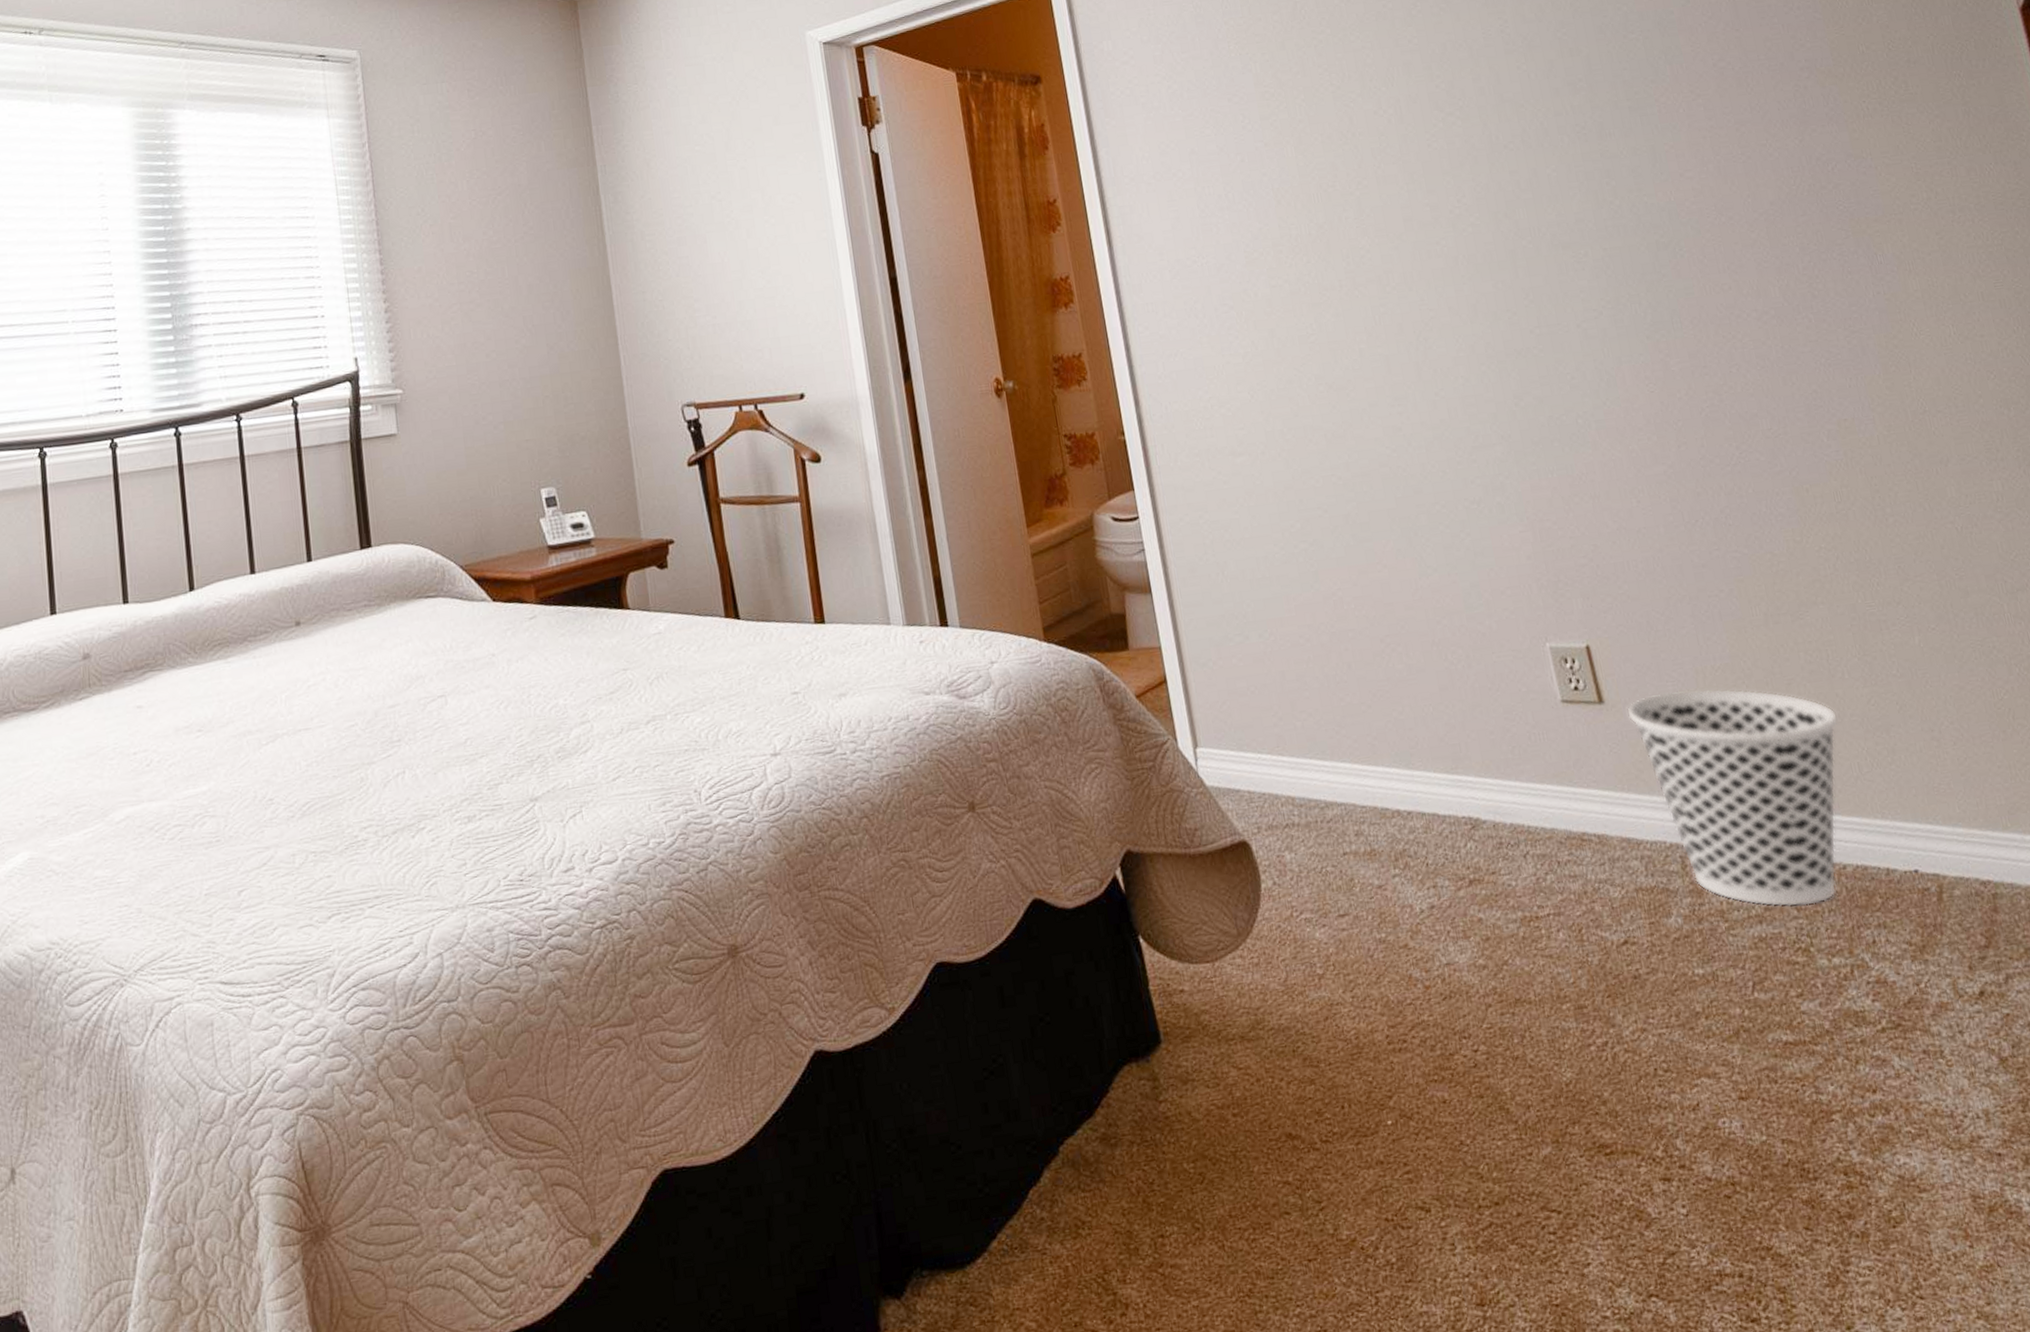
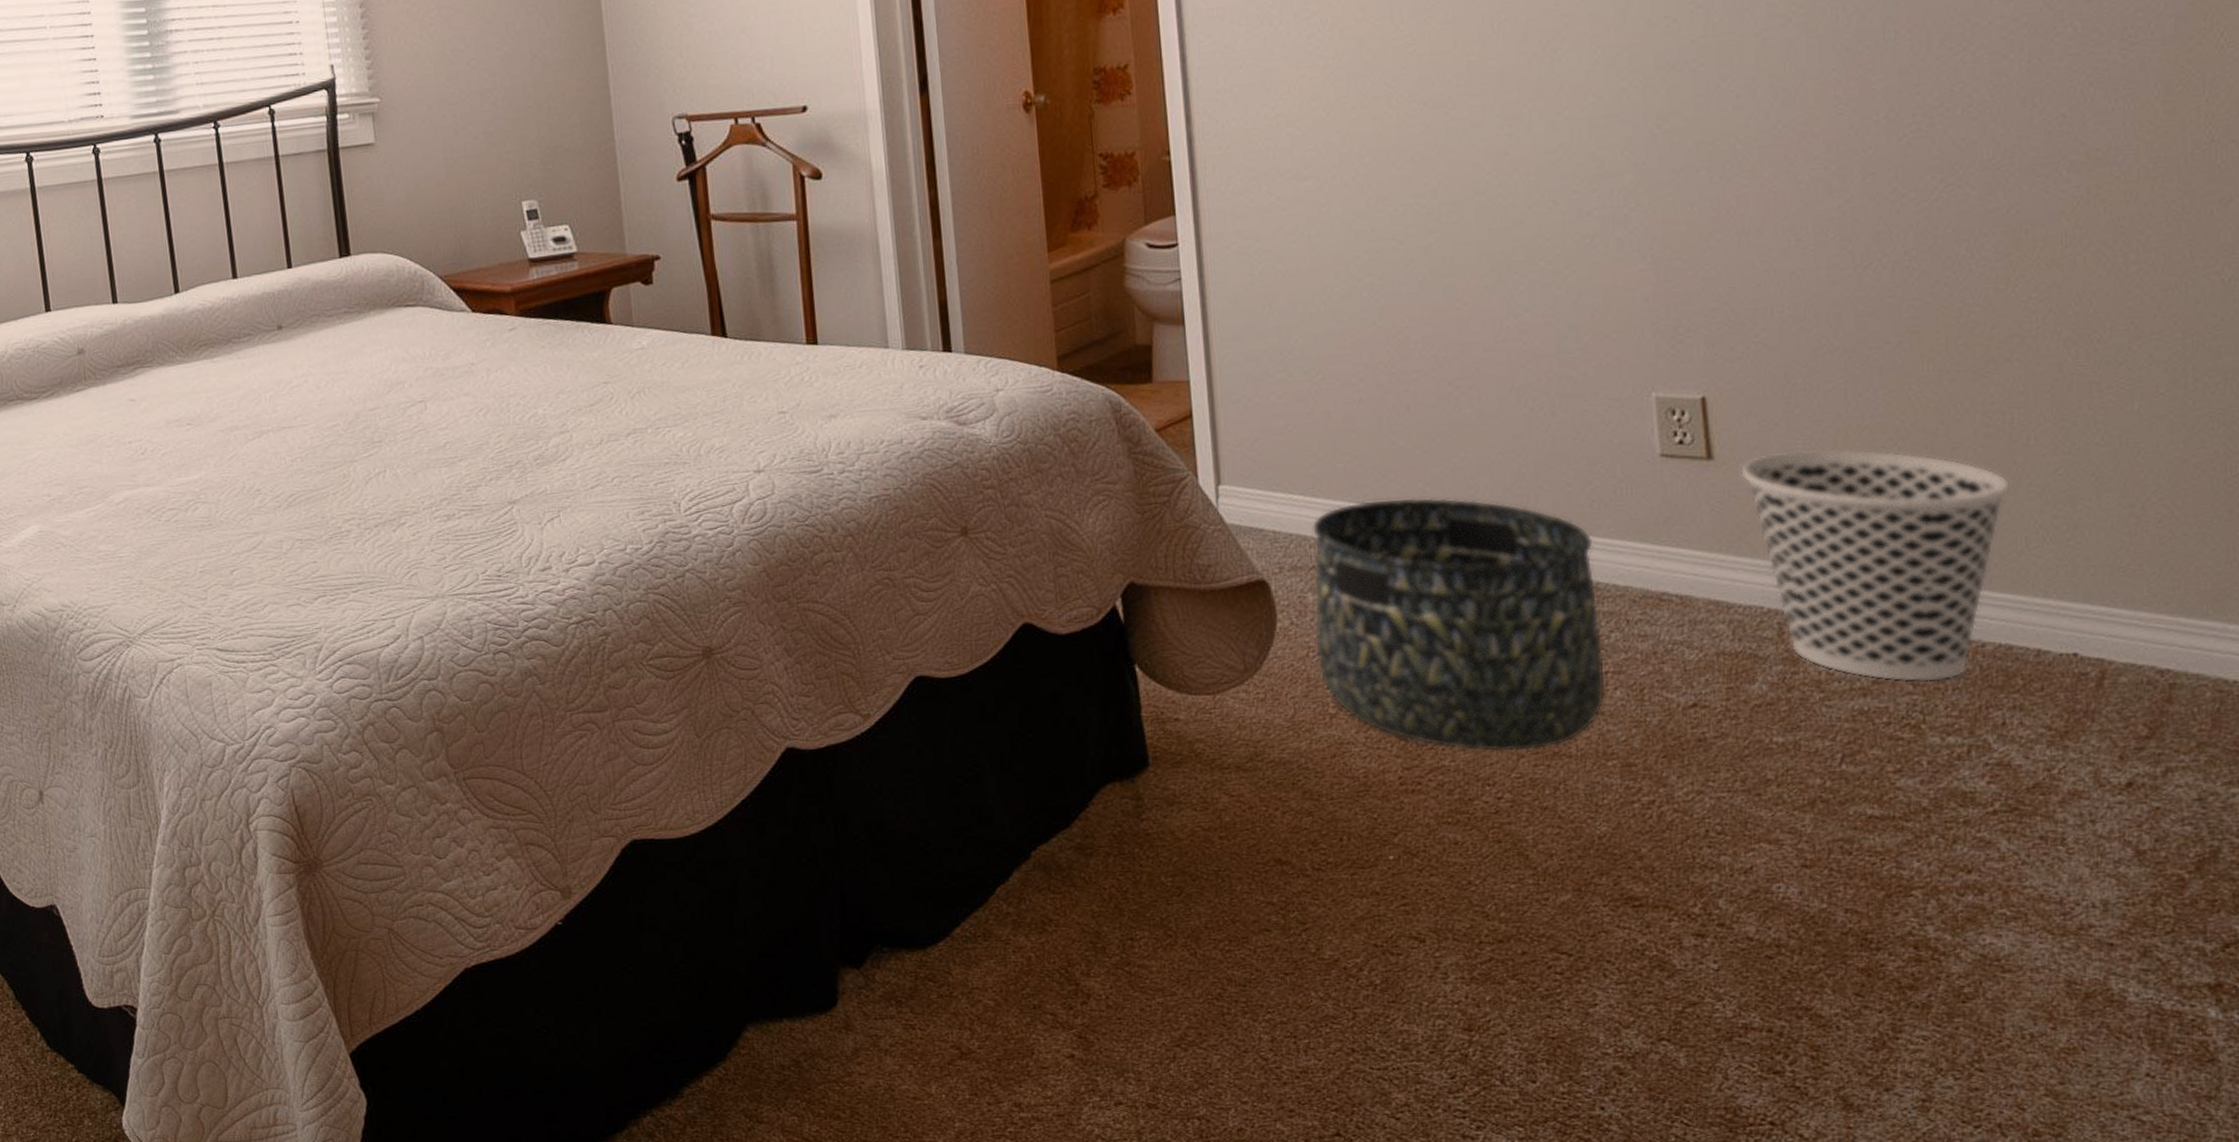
basket: none [1281,750,1551,1004] -> present [1311,497,1606,753]

